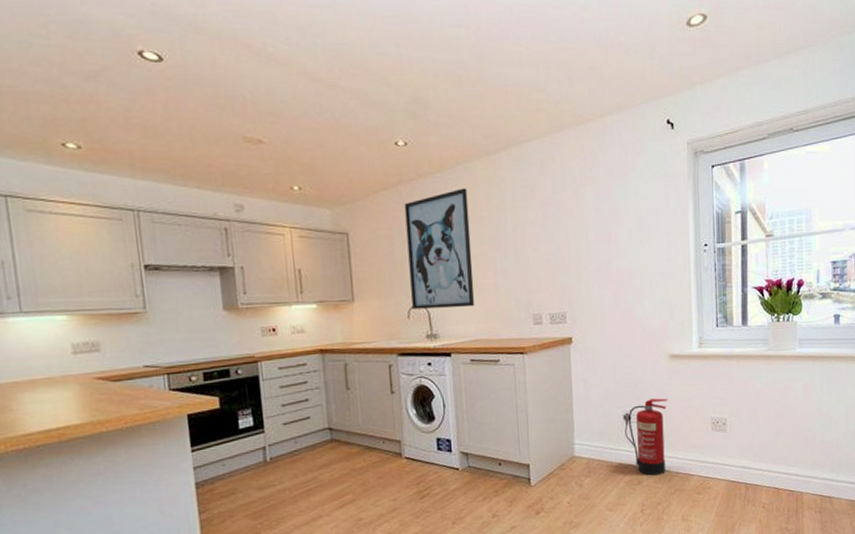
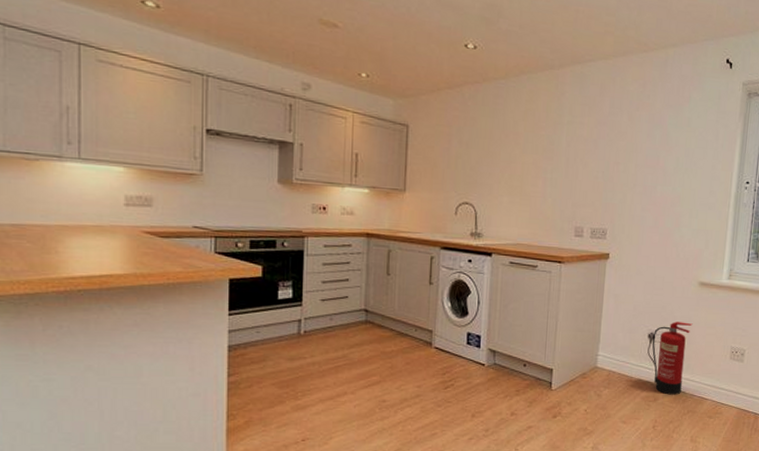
wall art: present [404,188,475,310] -> none [461,97,528,212]

